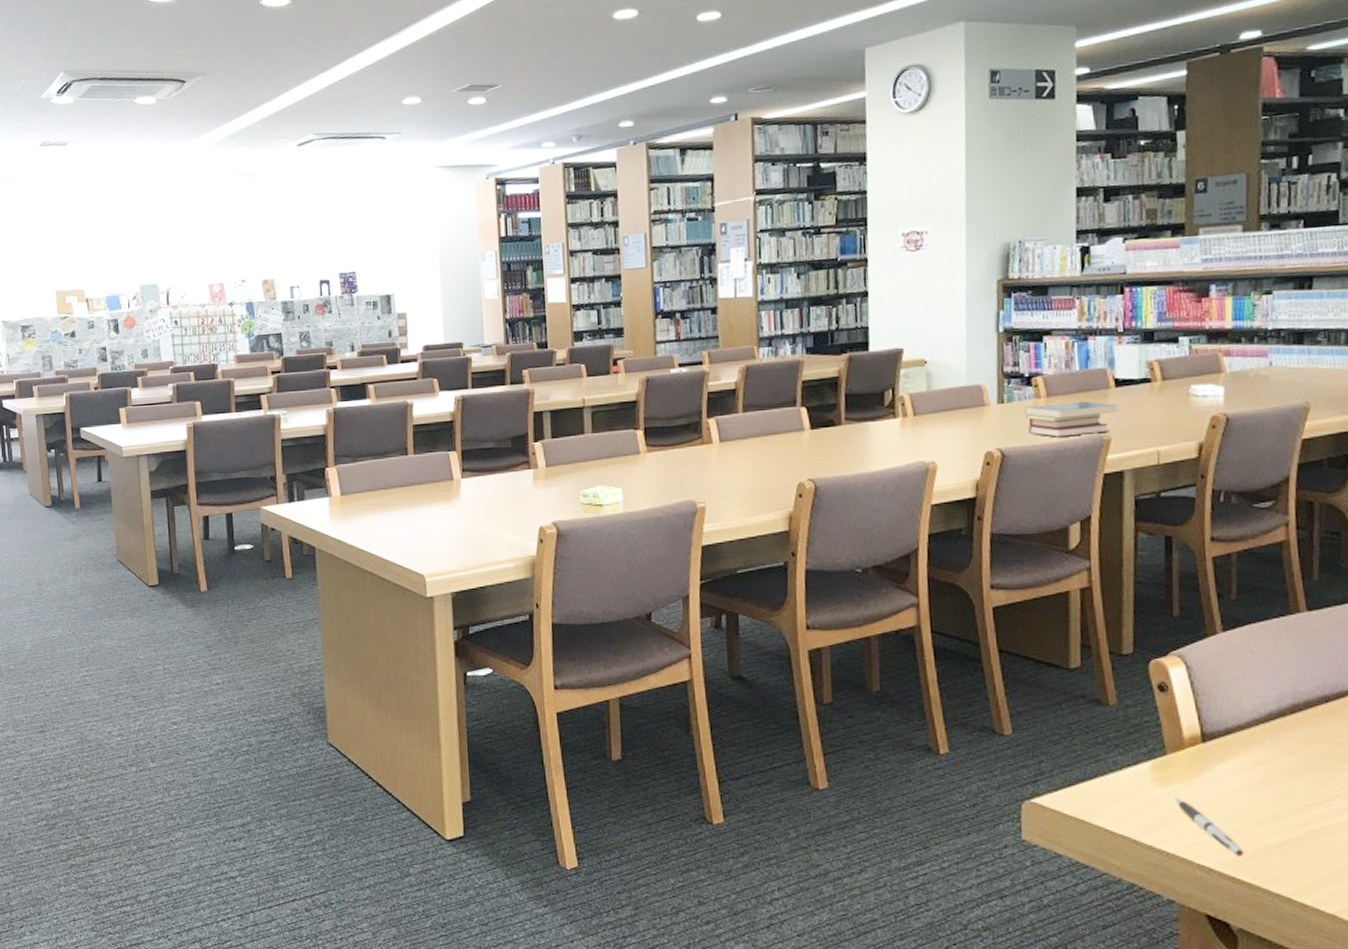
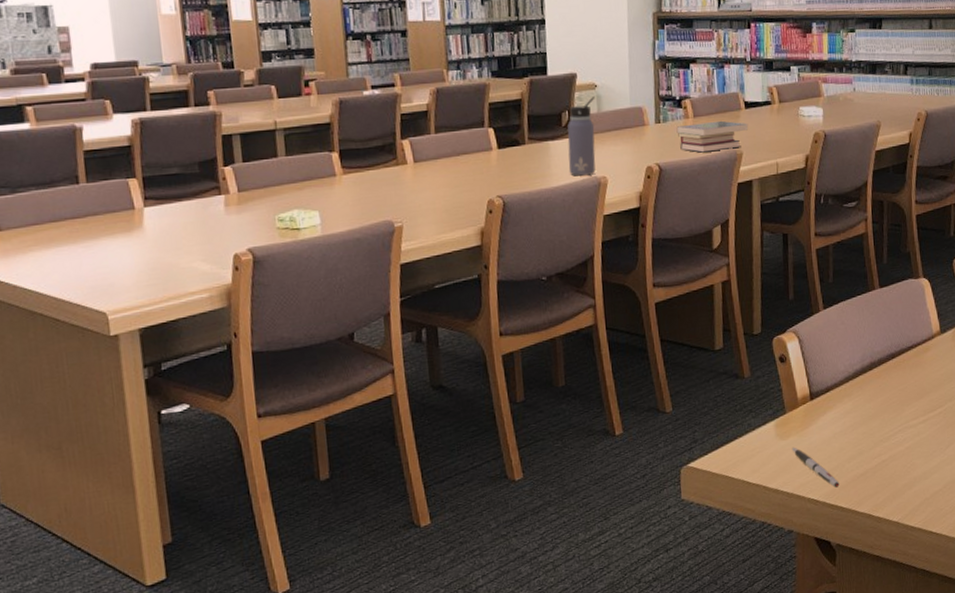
water bottle: none [890,374,924,461] -> present [567,97,596,176]

